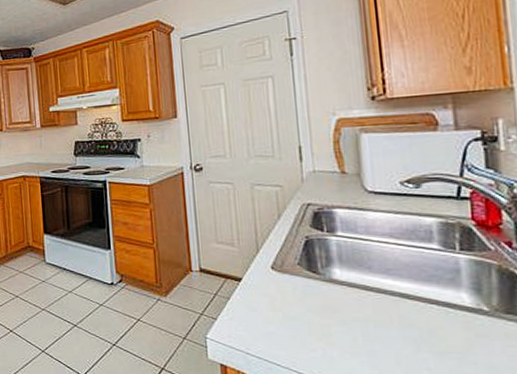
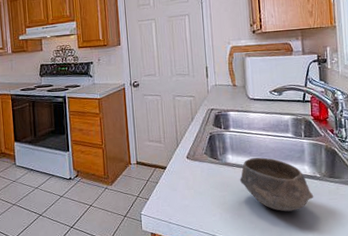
bowl: none [353,274,479,358] -> present [240,157,314,212]

